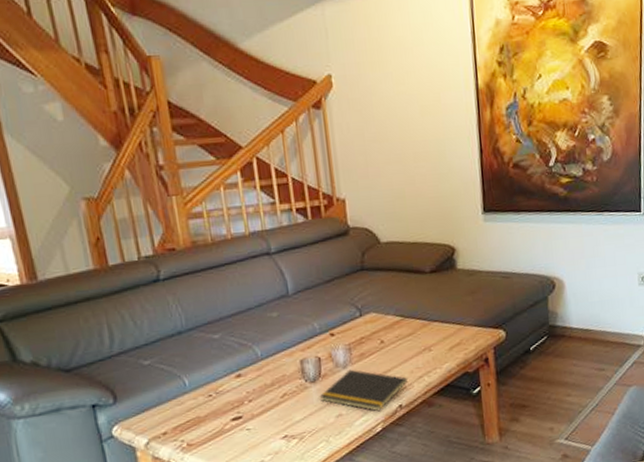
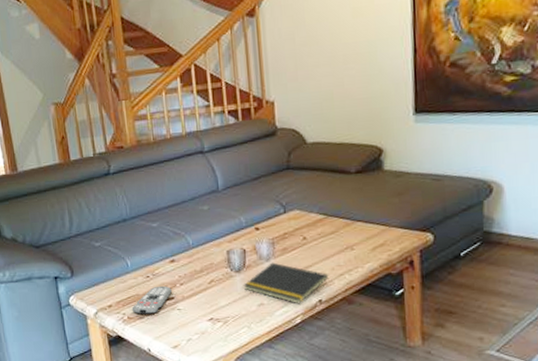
remote control: none [191,404,239,440] -> present [131,285,172,315]

